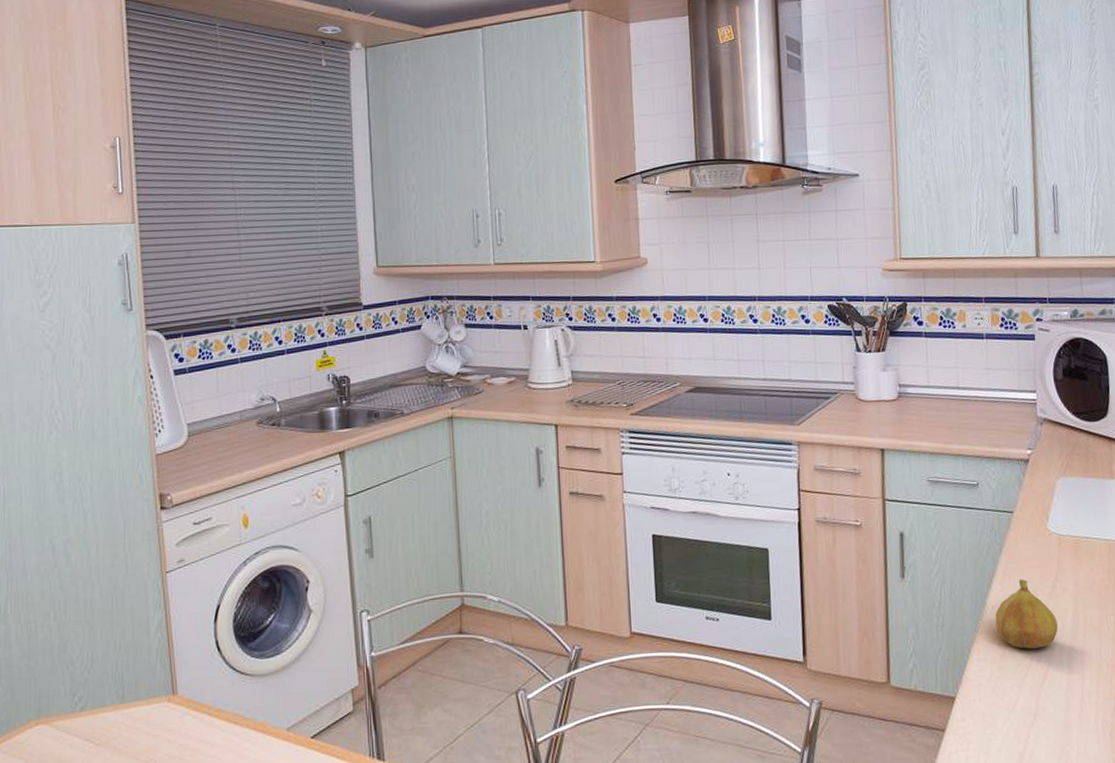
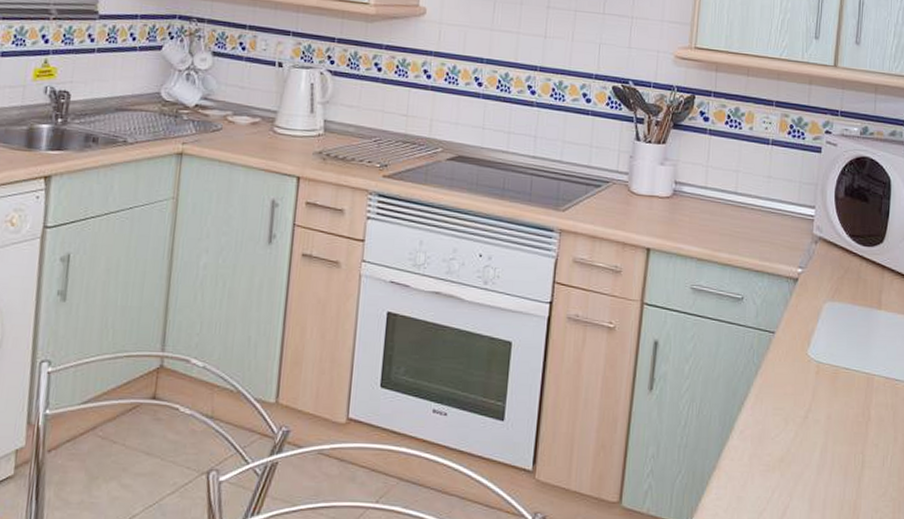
fruit: present [995,578,1058,649] -> none [741,405,805,482]

